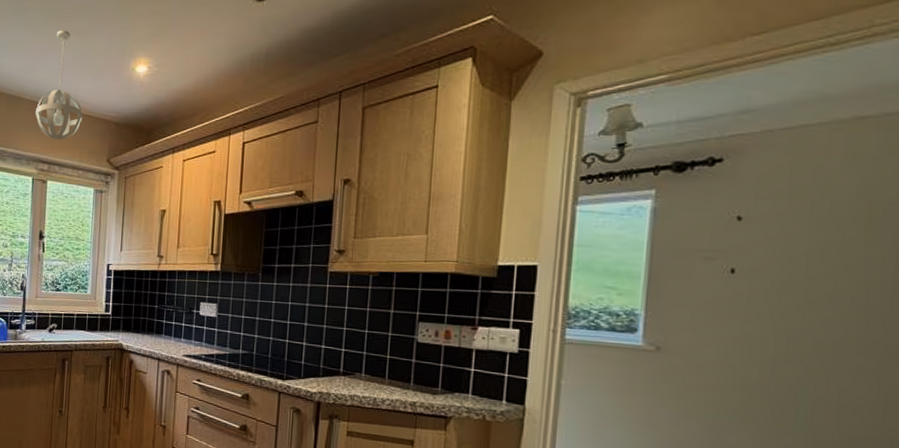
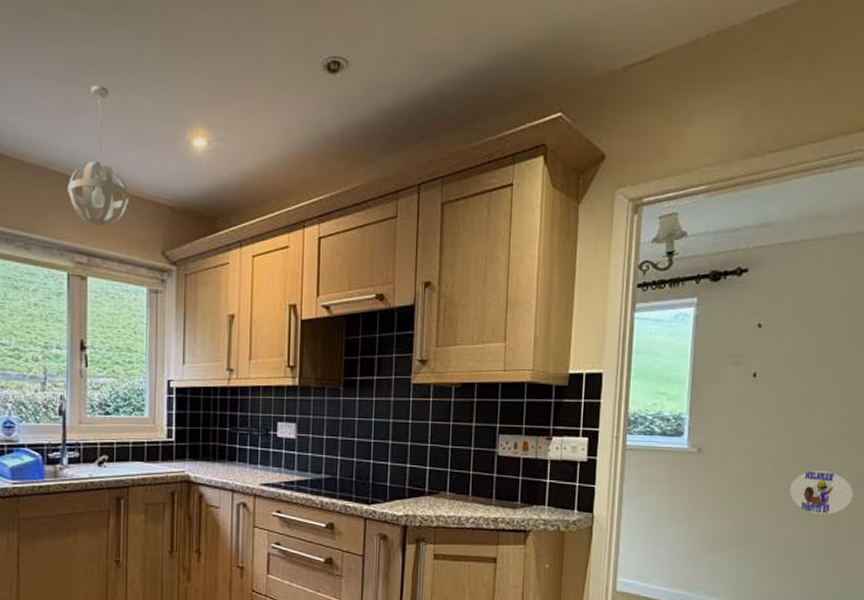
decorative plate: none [782,378,878,430] -> present [789,470,853,515]

